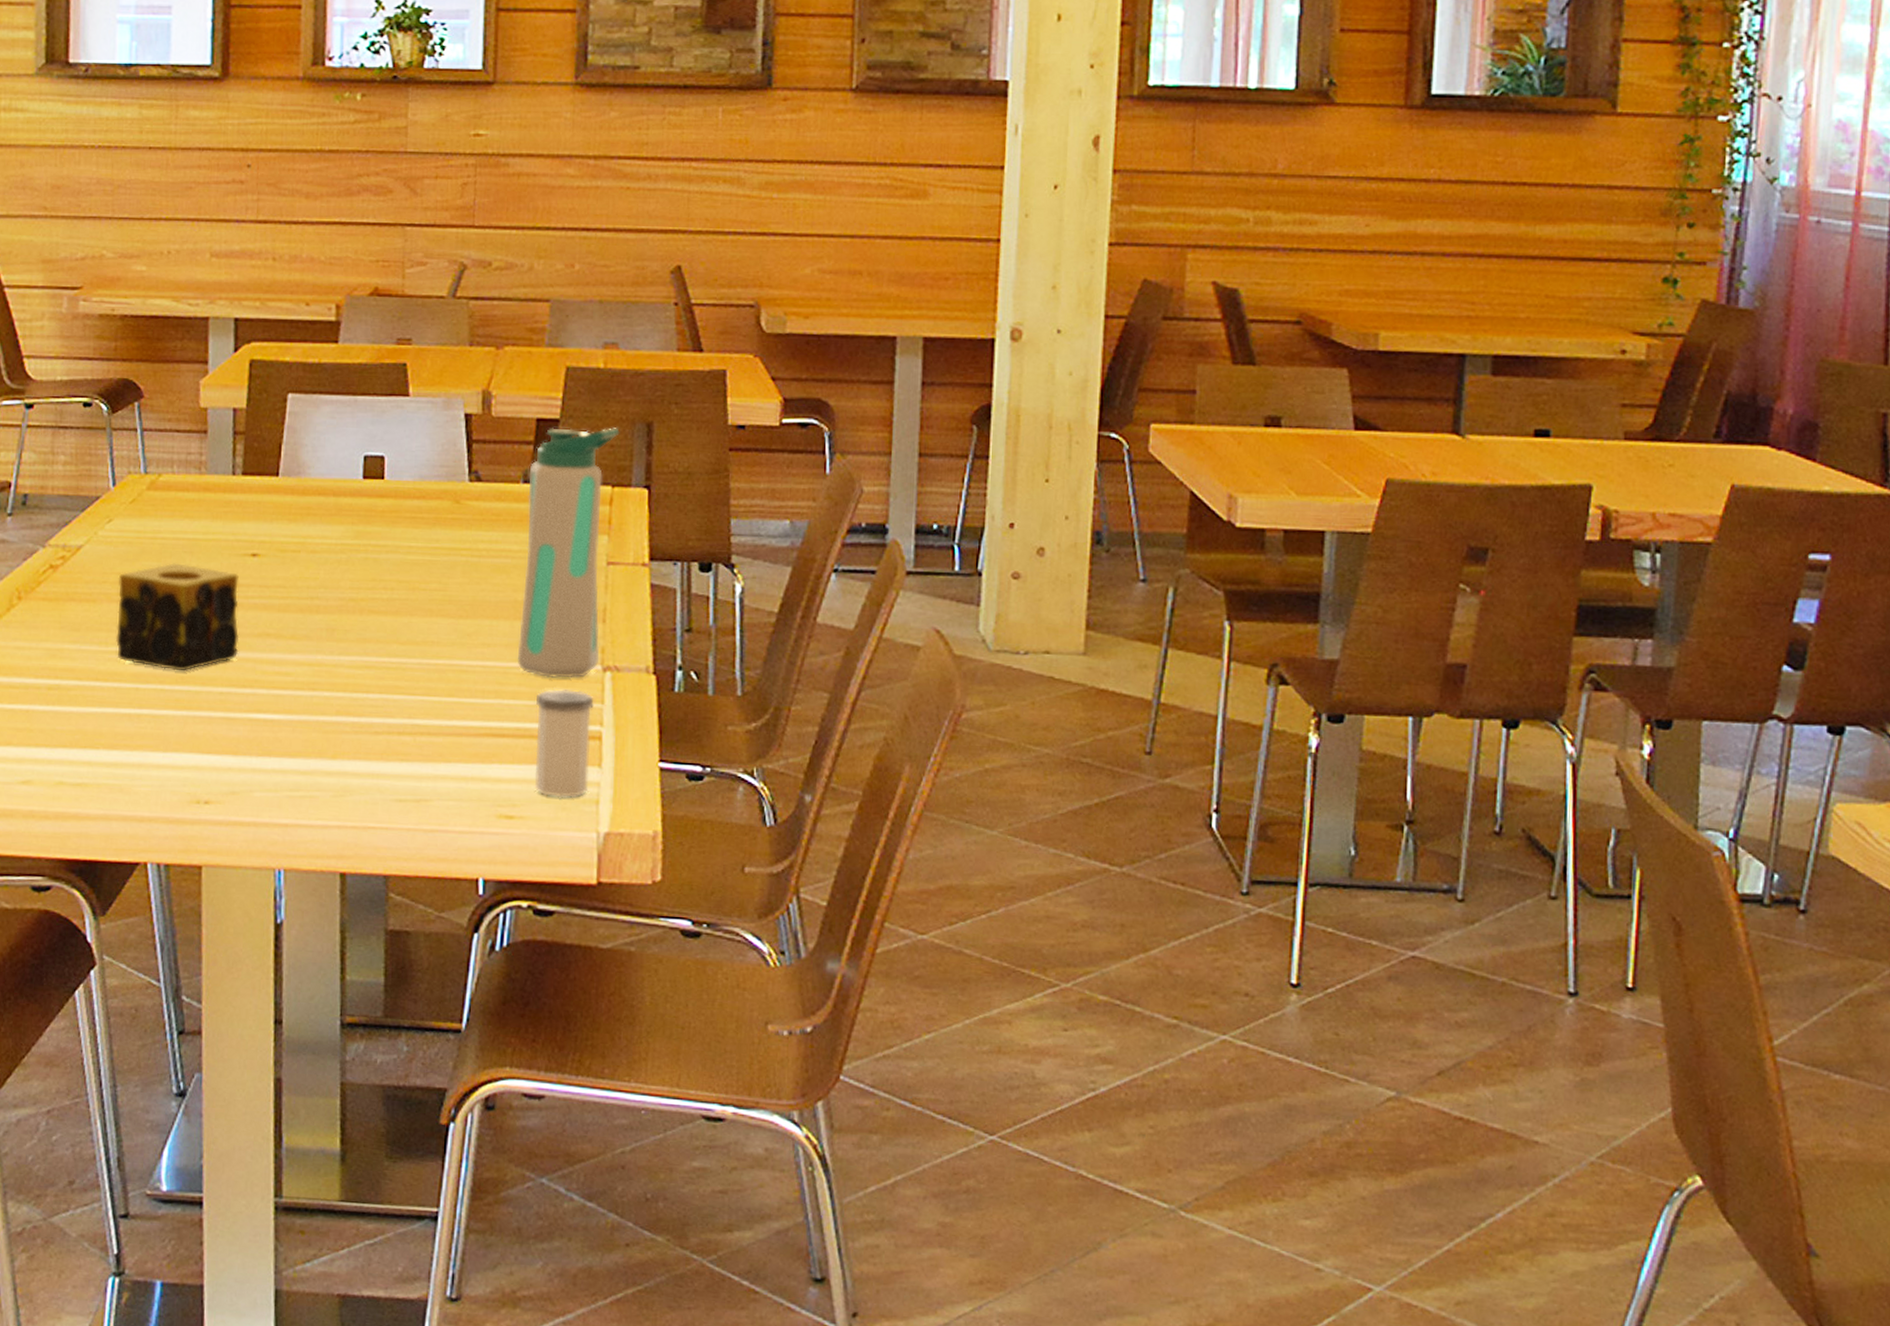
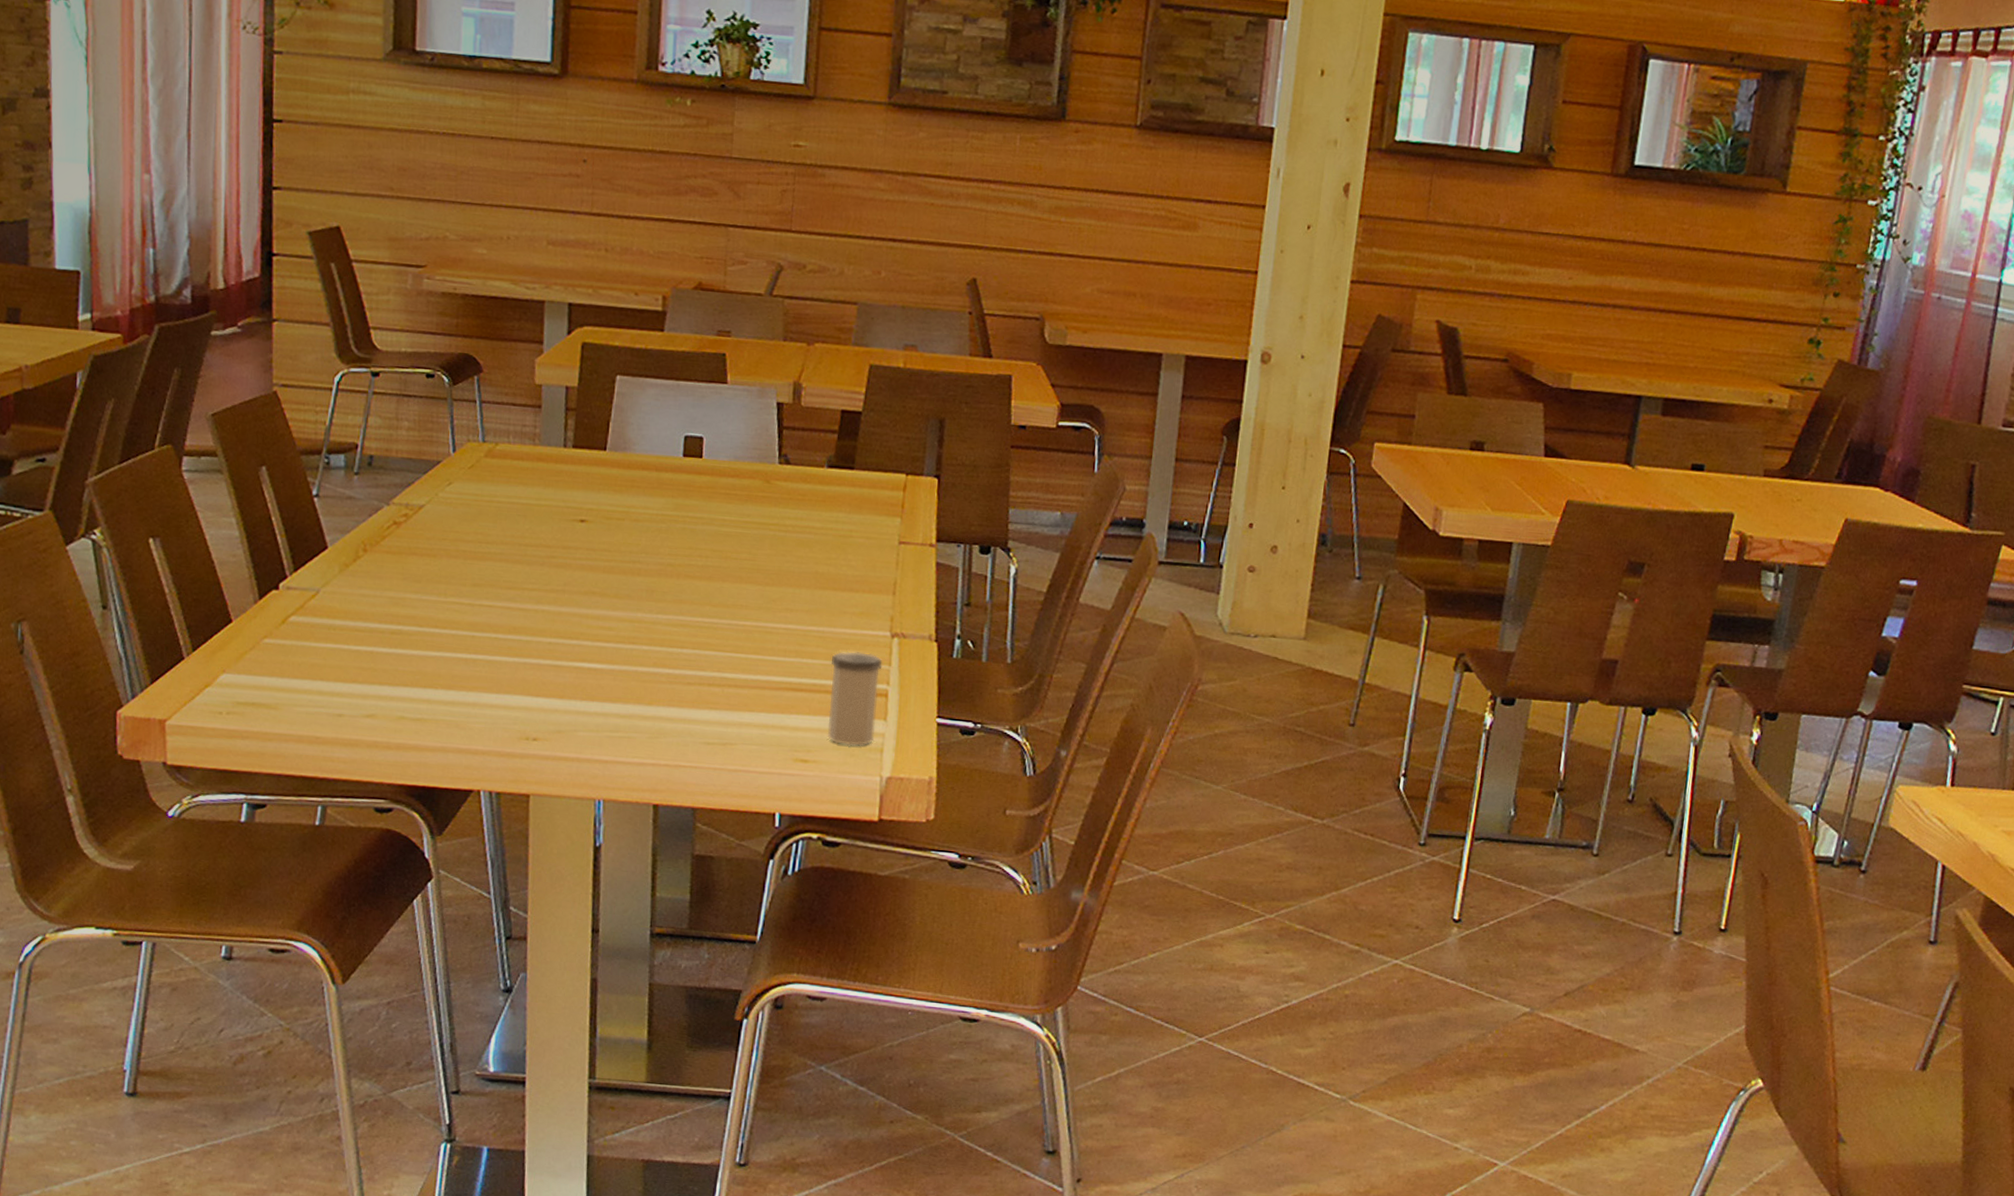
candle: present [116,563,240,672] -> none [454,524,568,623]
water bottle: present [517,427,620,679] -> none [816,419,915,643]

